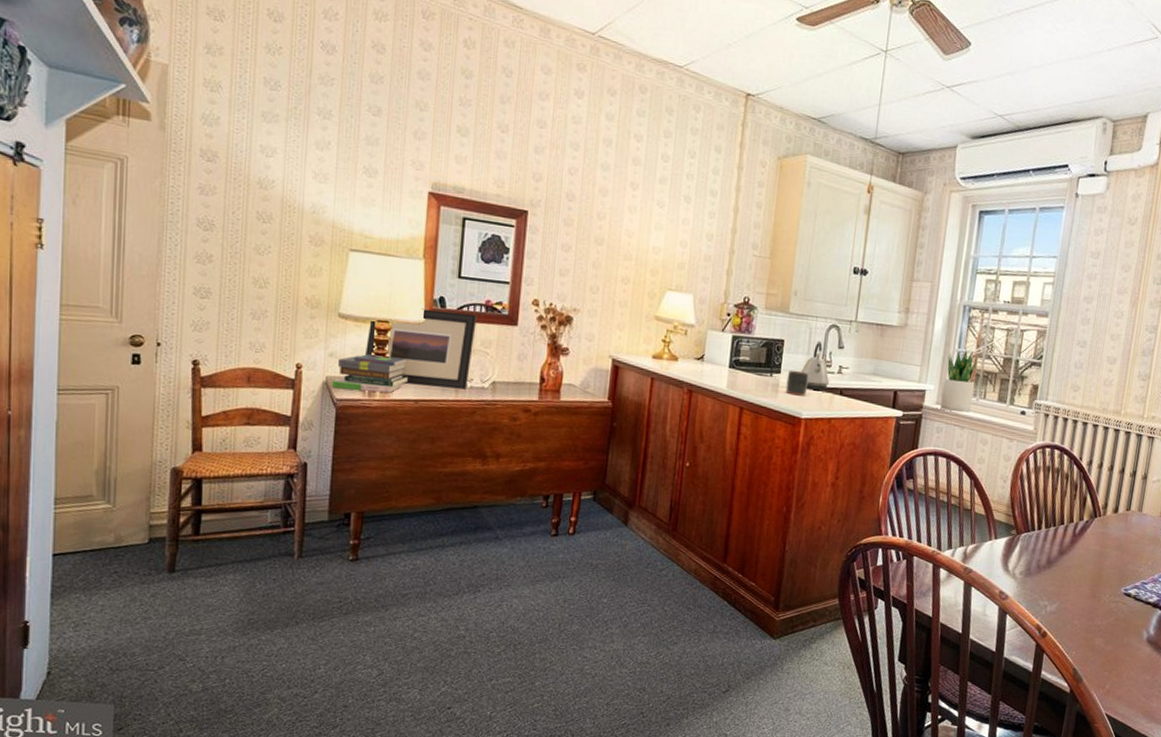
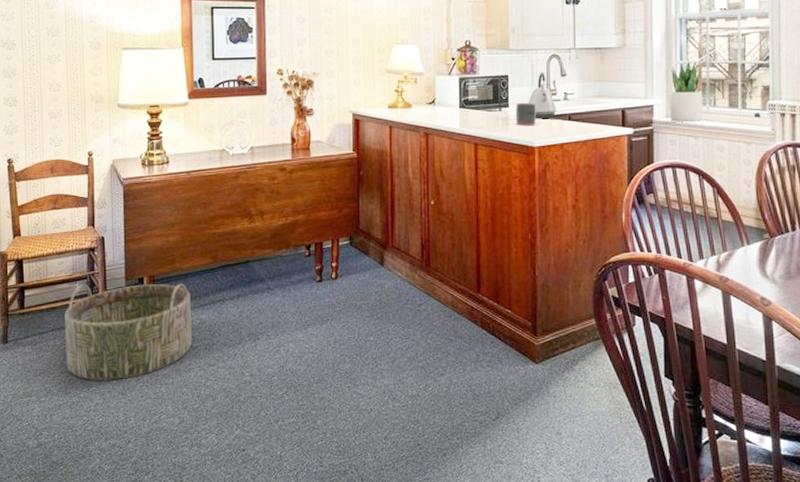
basket: none [247,513,405,624] -> present [65,283,192,380]
books: present [331,354,408,393] -> none [117,136,179,169]
picture frame: present [365,308,477,390] -> none [142,90,232,159]

